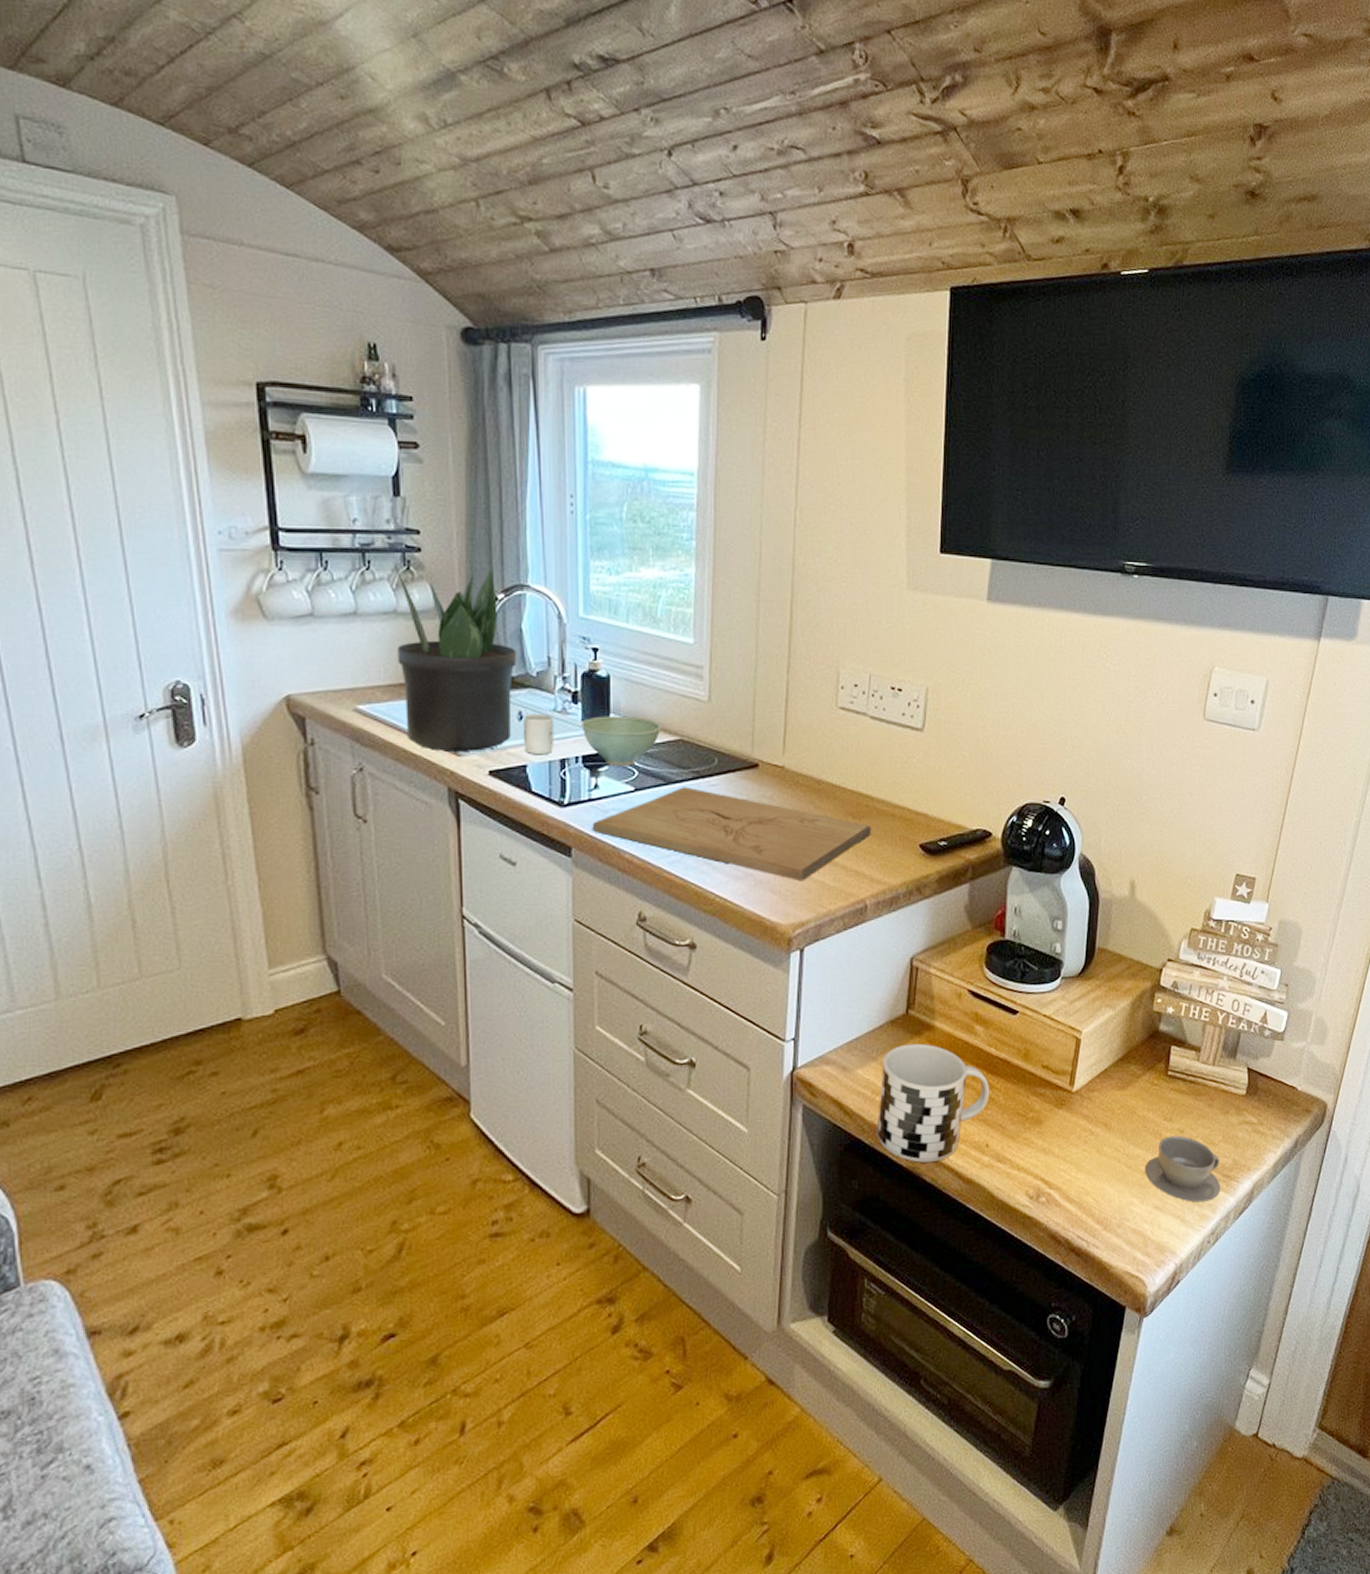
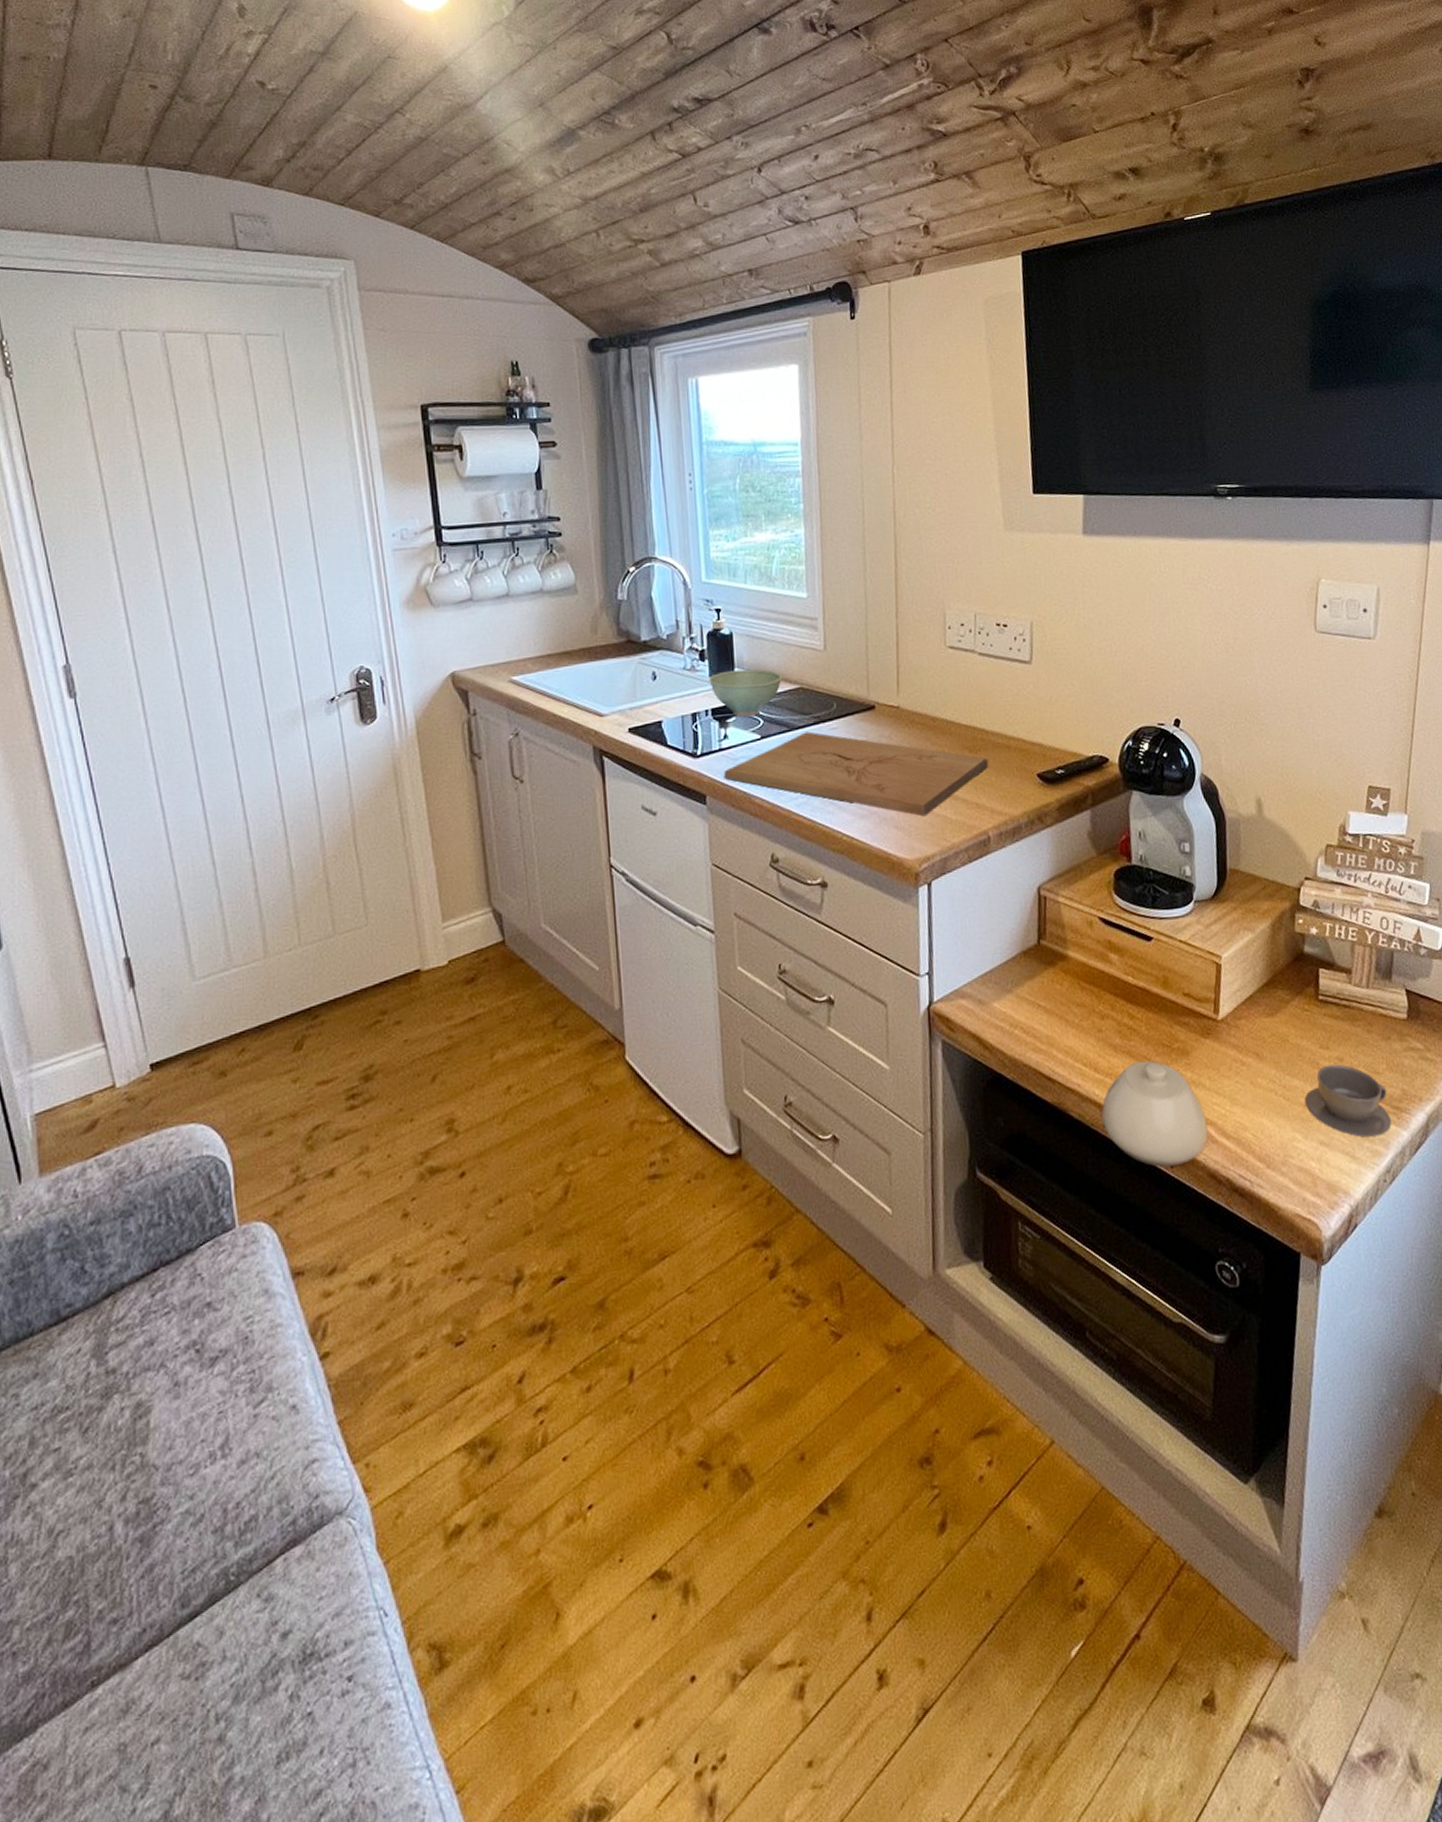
planter: present [393,561,517,752] -> none [538,546,649,714]
mug: present [522,714,555,755] -> none [657,673,686,711]
cup: present [876,1043,990,1164] -> none [1017,973,1132,1099]
sugar bowl: none [953,1128,1053,1229] -> present [1101,1060,1209,1168]

